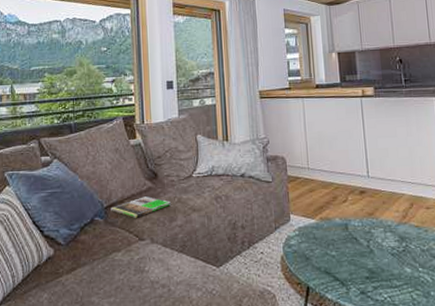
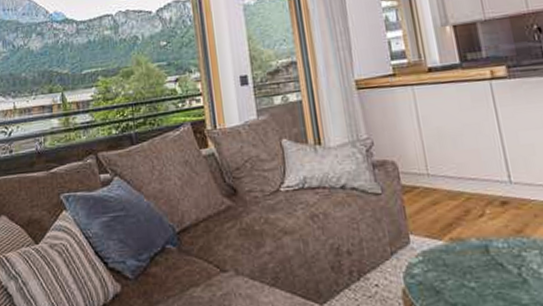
magazine: present [111,196,171,218] -> none [184,217,256,245]

